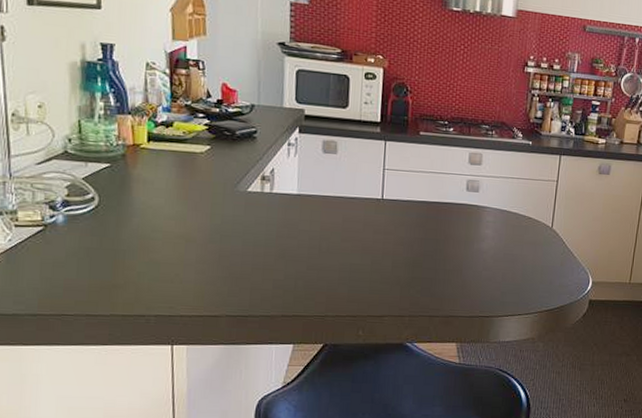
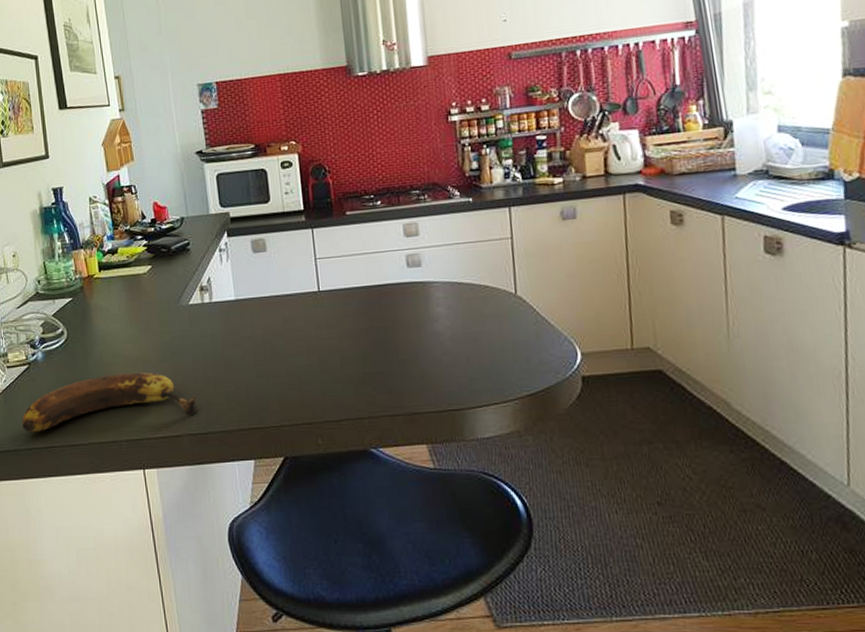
banana: none [27,248,242,299] -> present [22,372,198,433]

